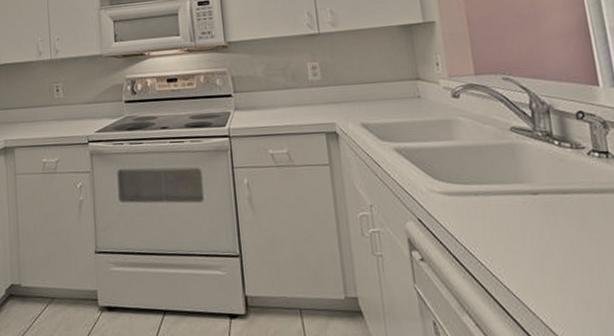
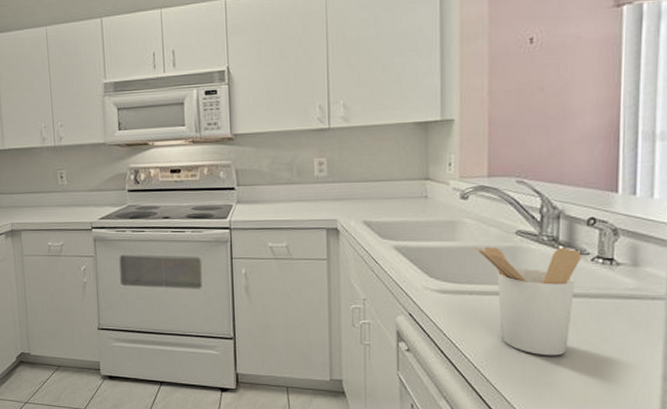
utensil holder: none [472,143,583,259] -> present [474,246,582,356]

